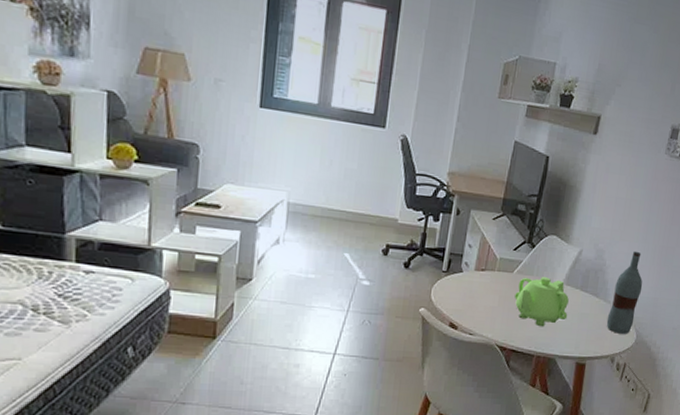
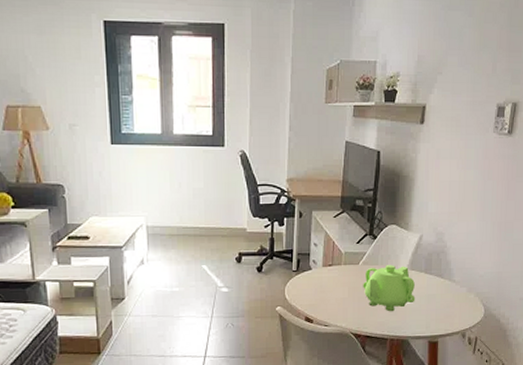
bottle: present [606,251,643,334] -> none [453,229,485,310]

